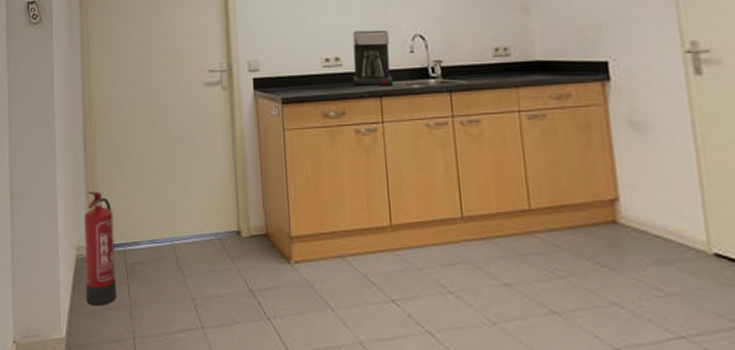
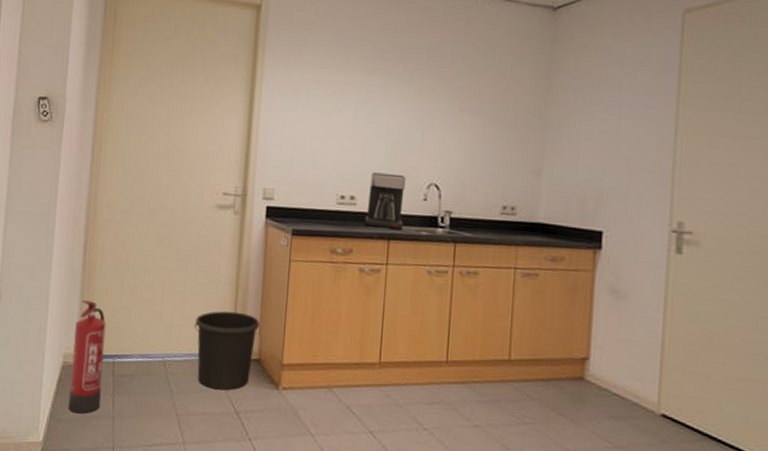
bucket: none [197,187,262,270] -> present [194,311,260,391]

